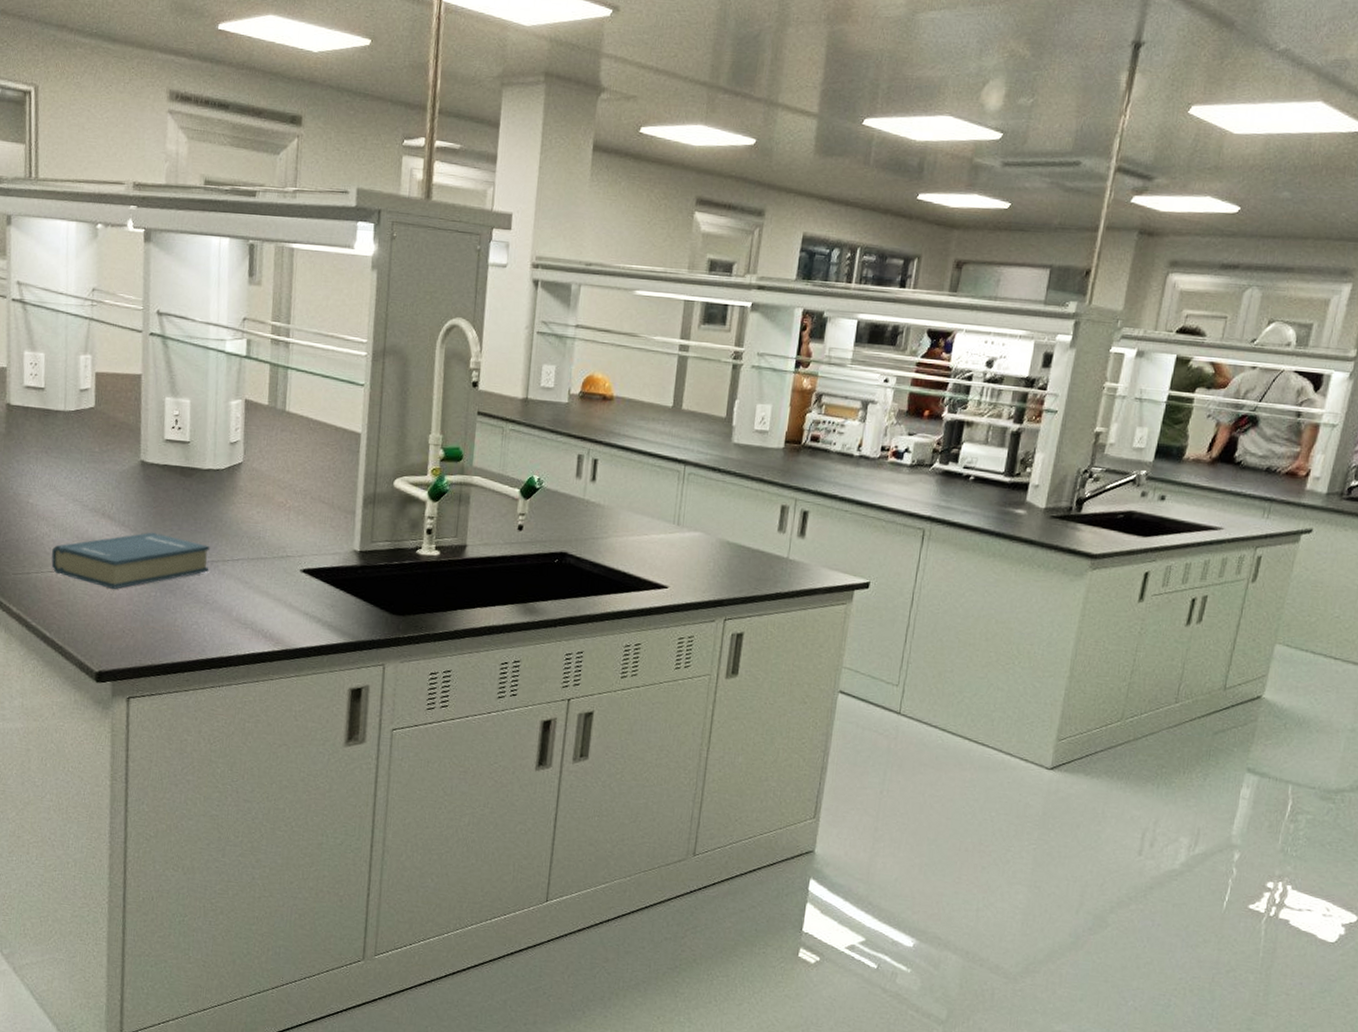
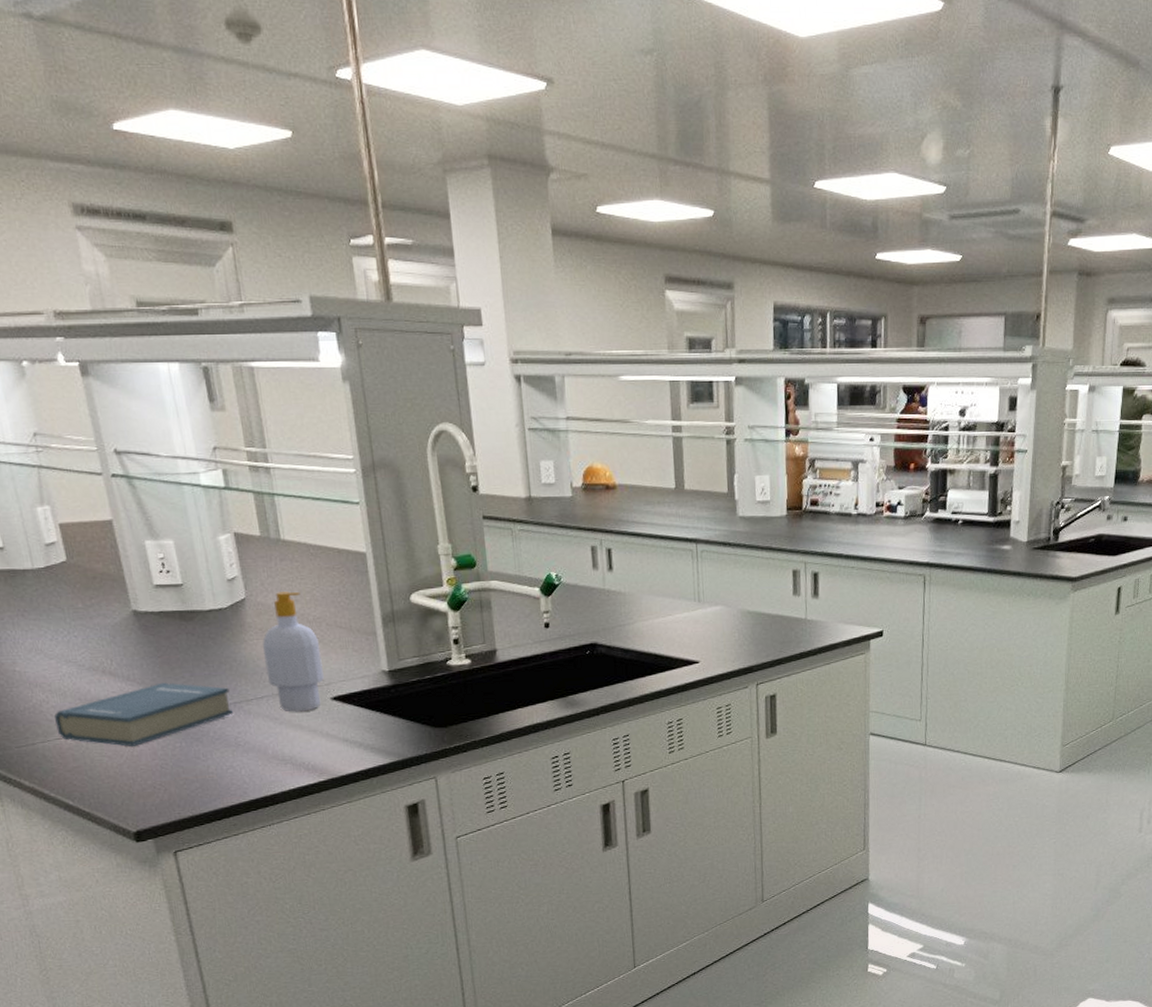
soap bottle: none [246,460,301,580] -> present [262,592,324,712]

